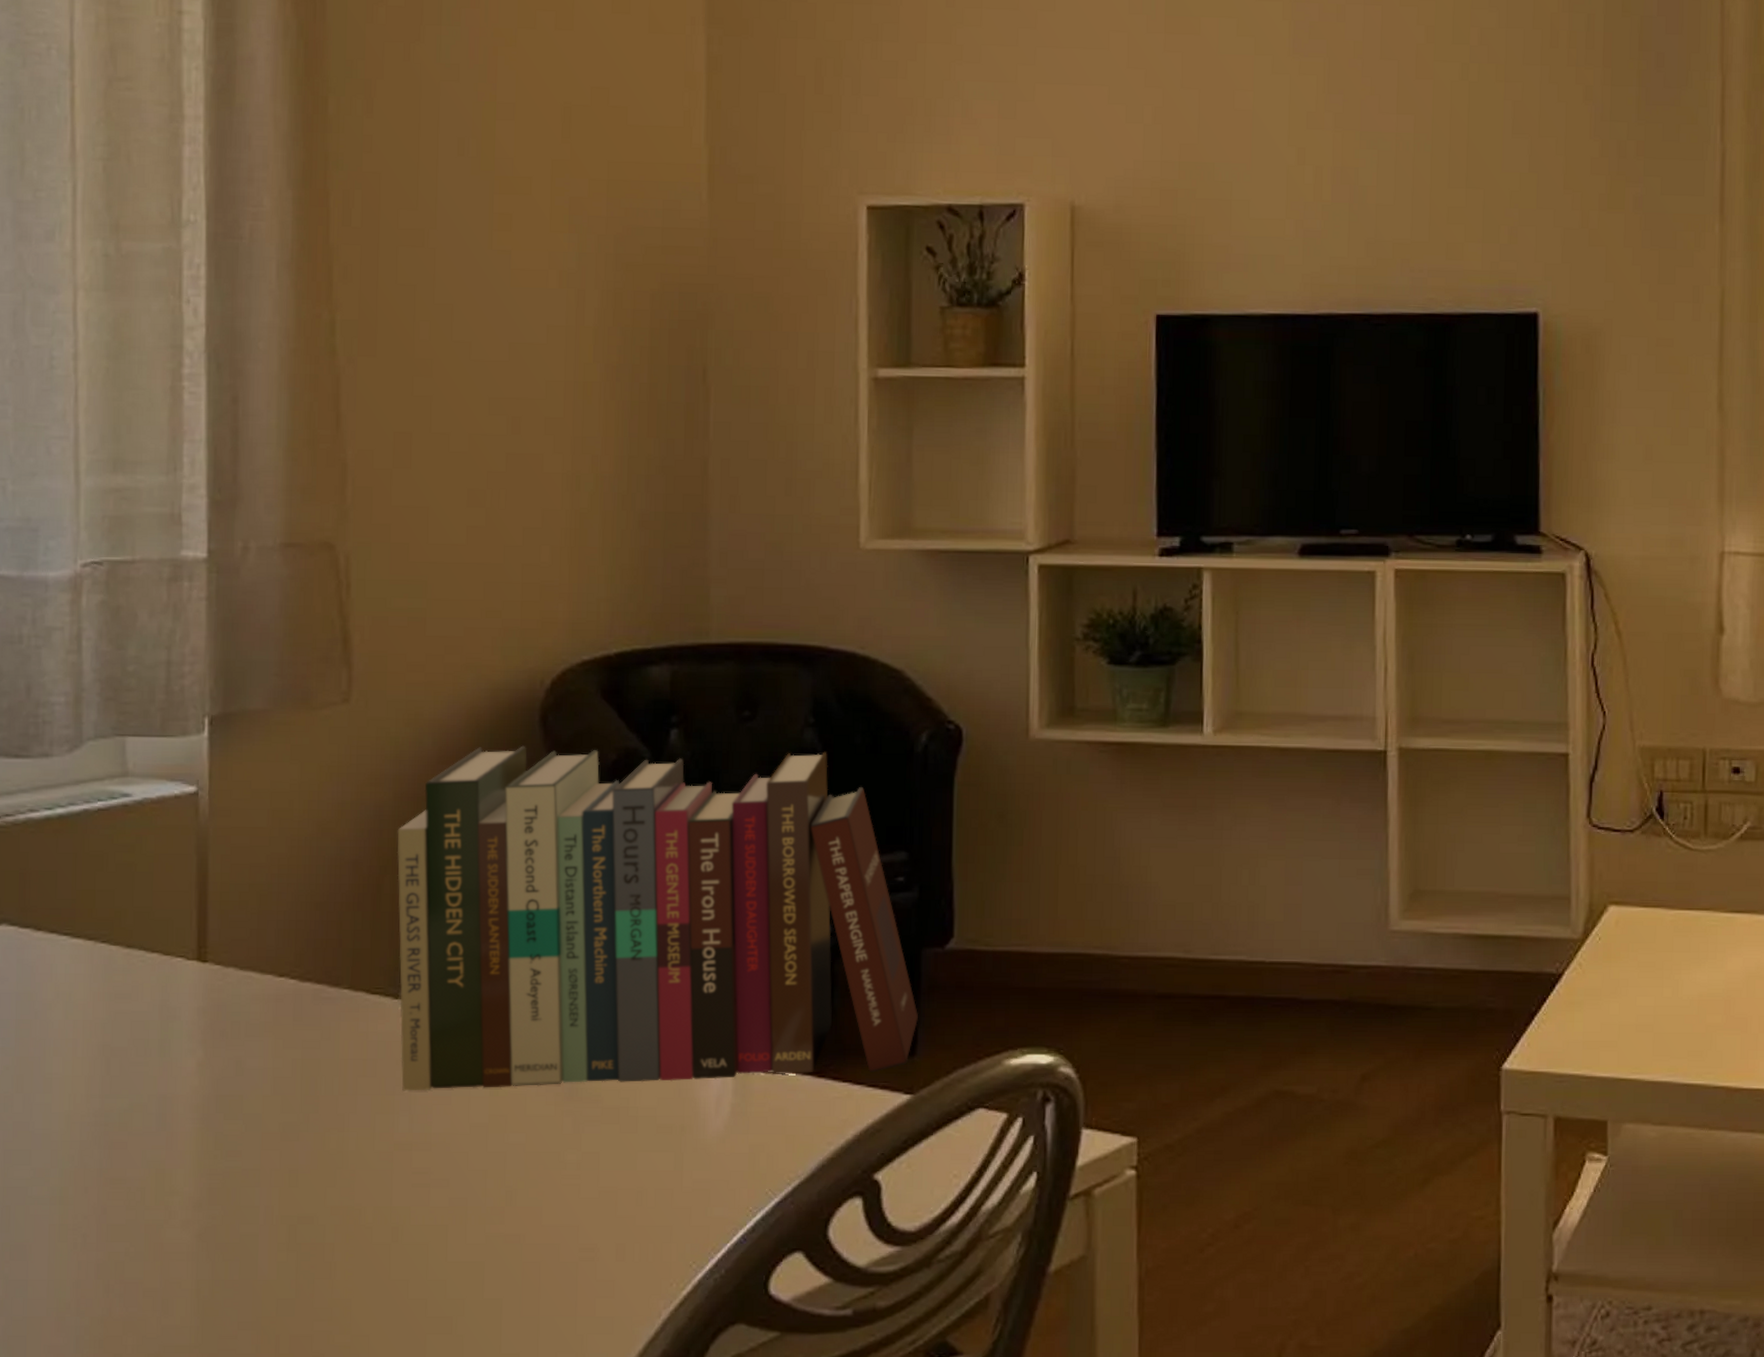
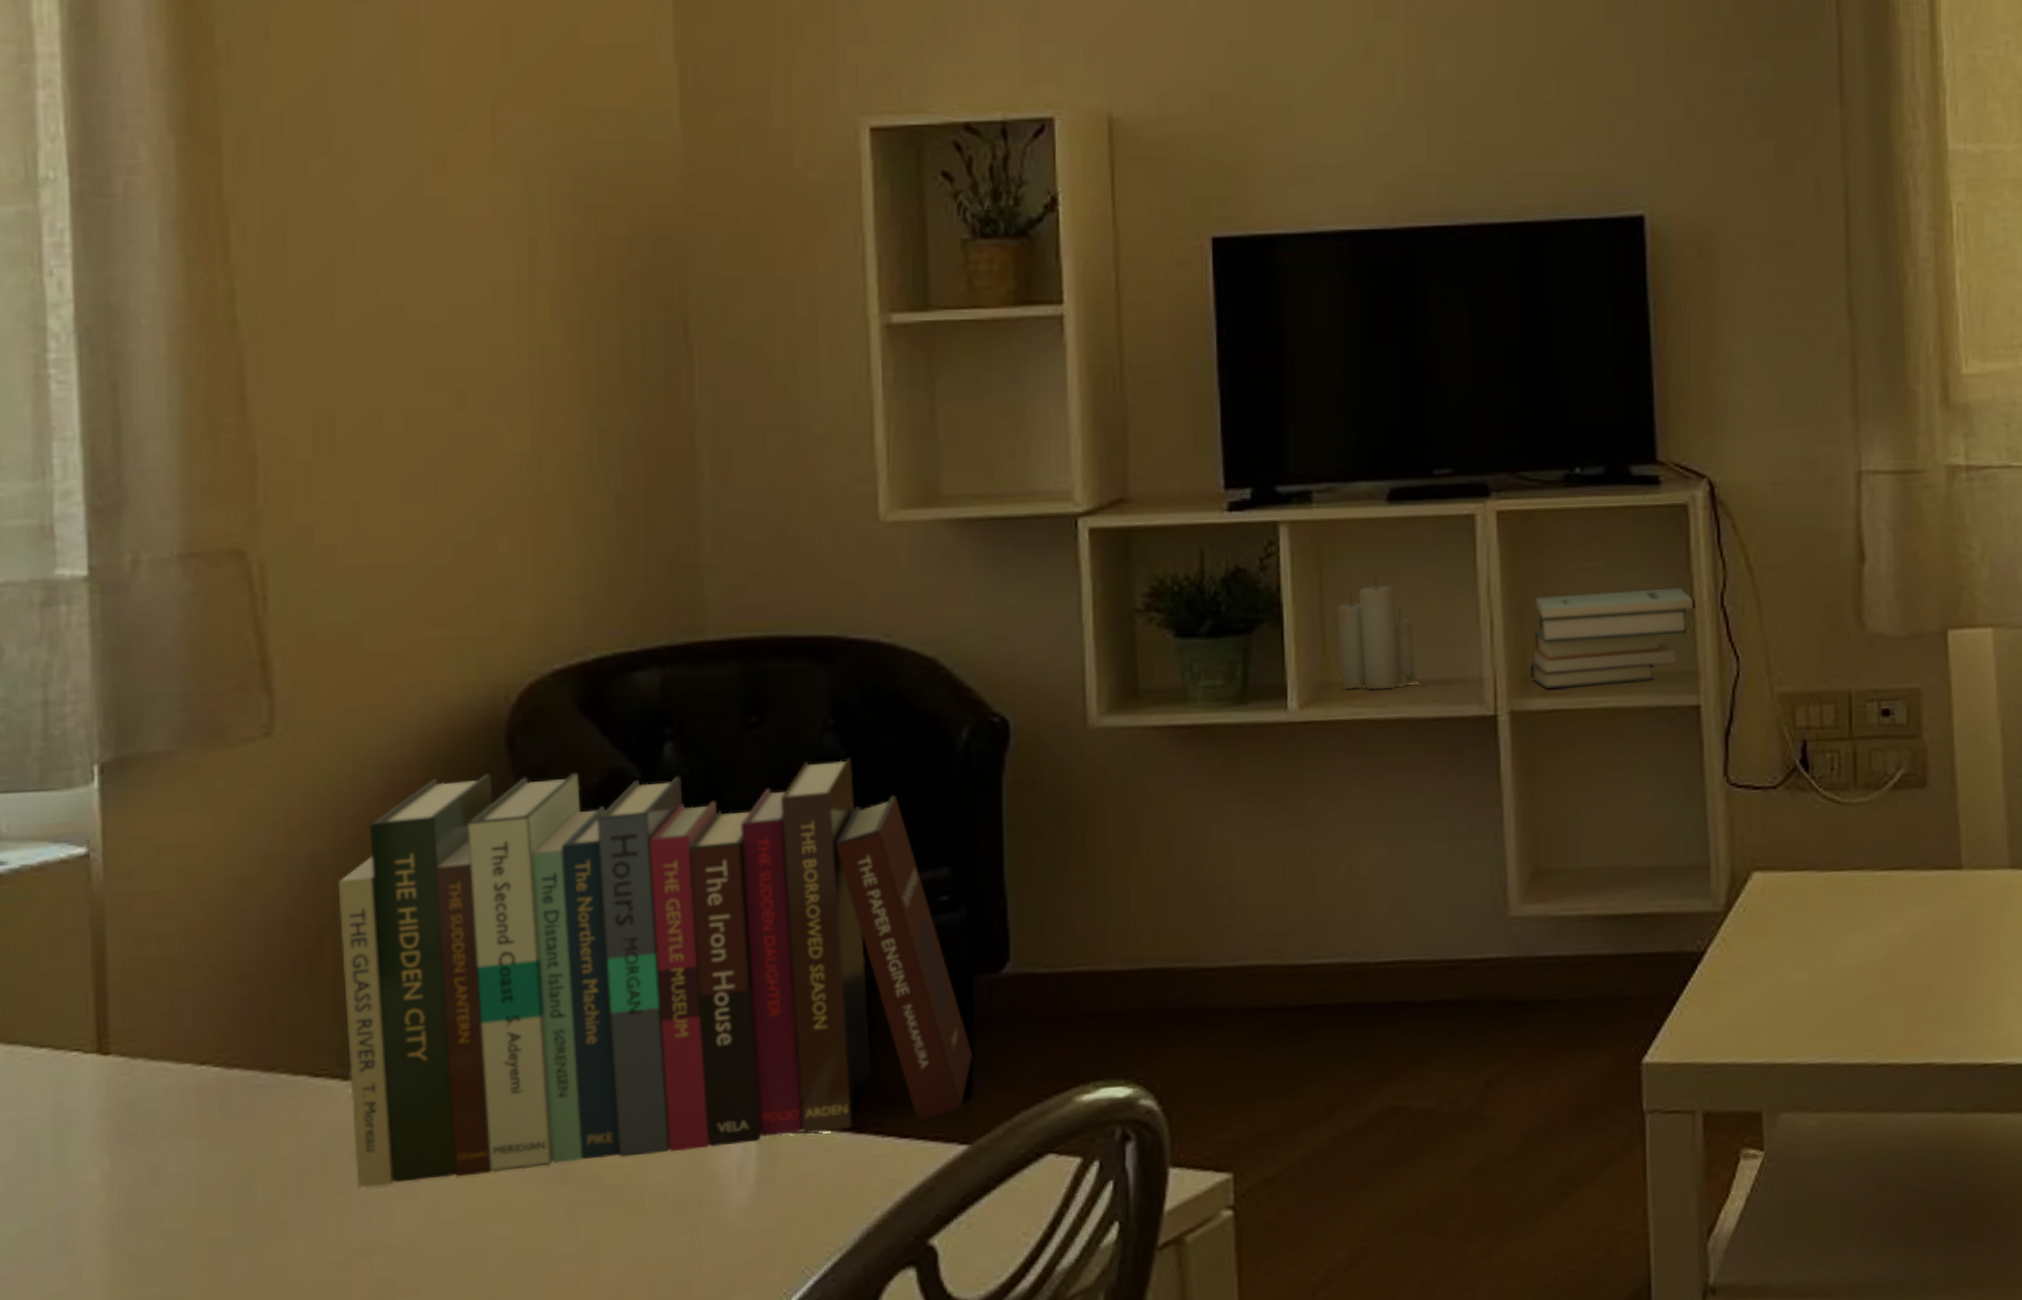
candle: none [1249,622,1320,722] -> present [1336,578,1419,690]
books: none [1417,647,1566,731] -> present [1529,587,1693,690]

